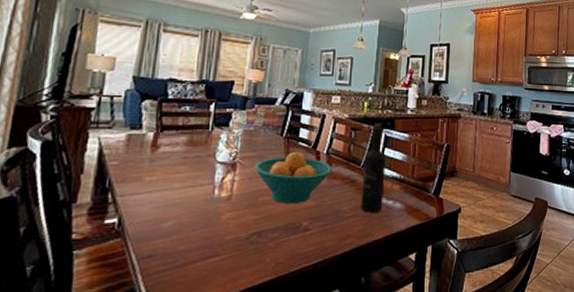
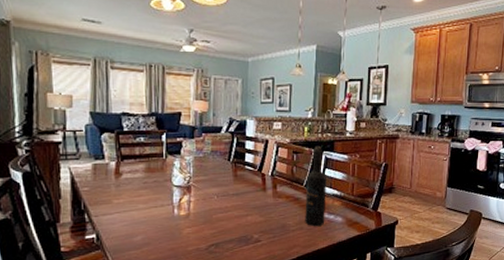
fruit bowl: present [254,151,333,205] -> none [207,174,278,221]

